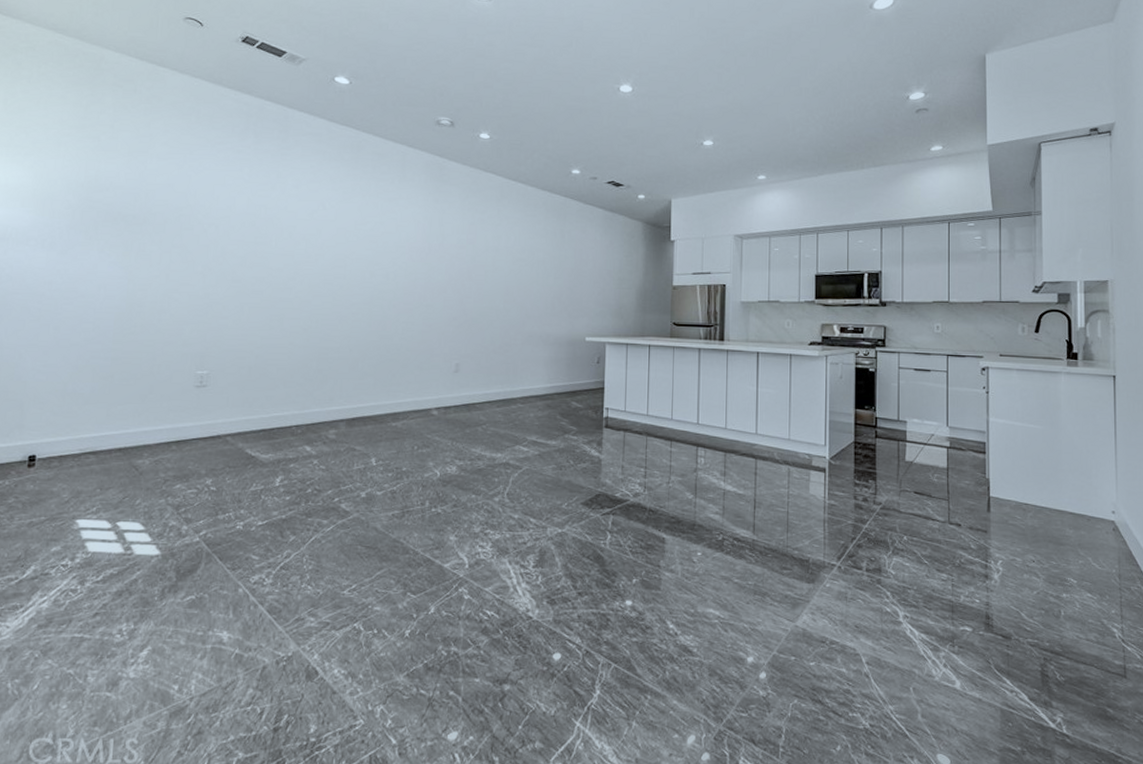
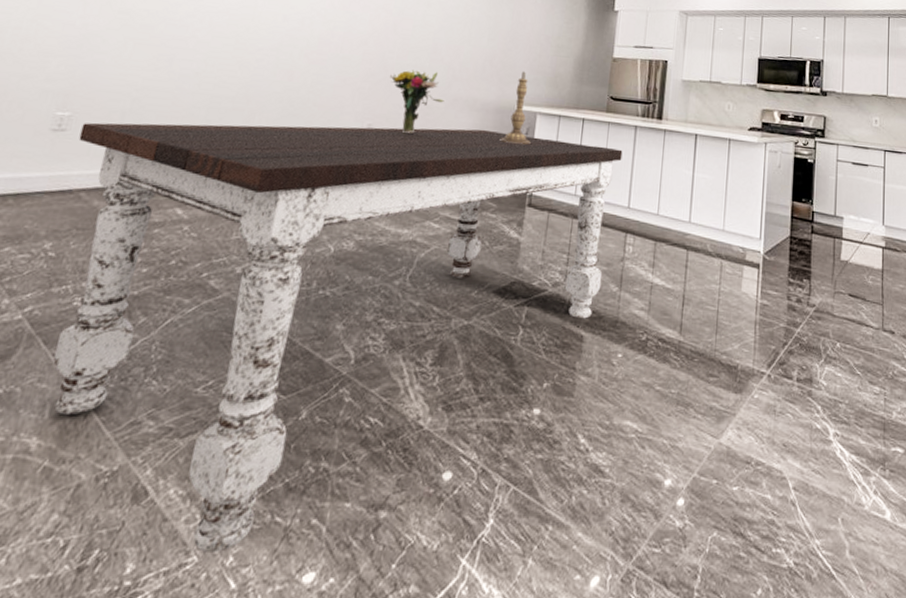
dining table: none [218,361,688,717] -> present [53,122,623,552]
bouquet: none [470,312,520,370] -> present [390,70,444,134]
candlestick: none [574,305,602,372] -> present [500,71,531,145]

